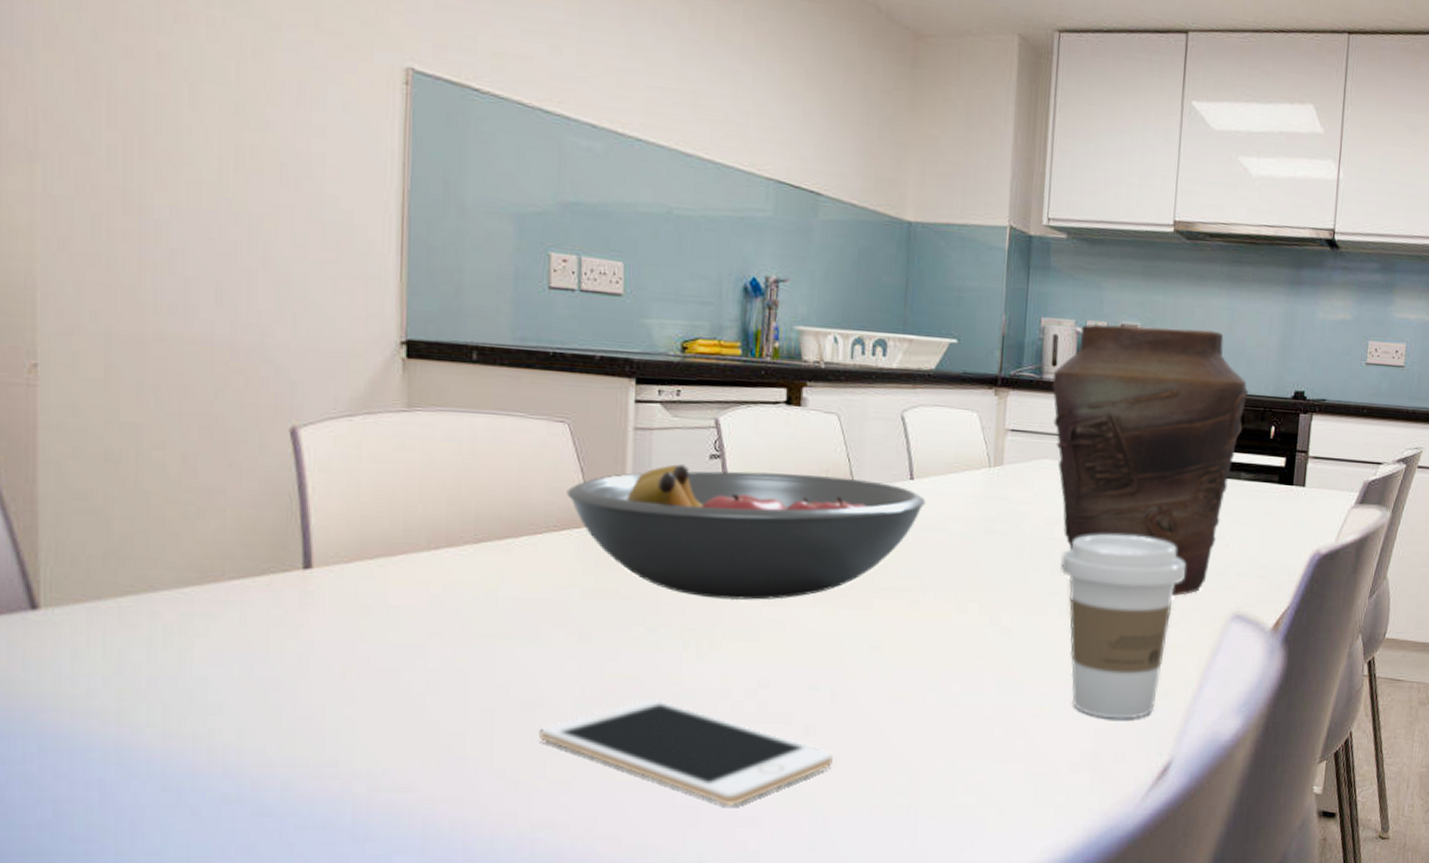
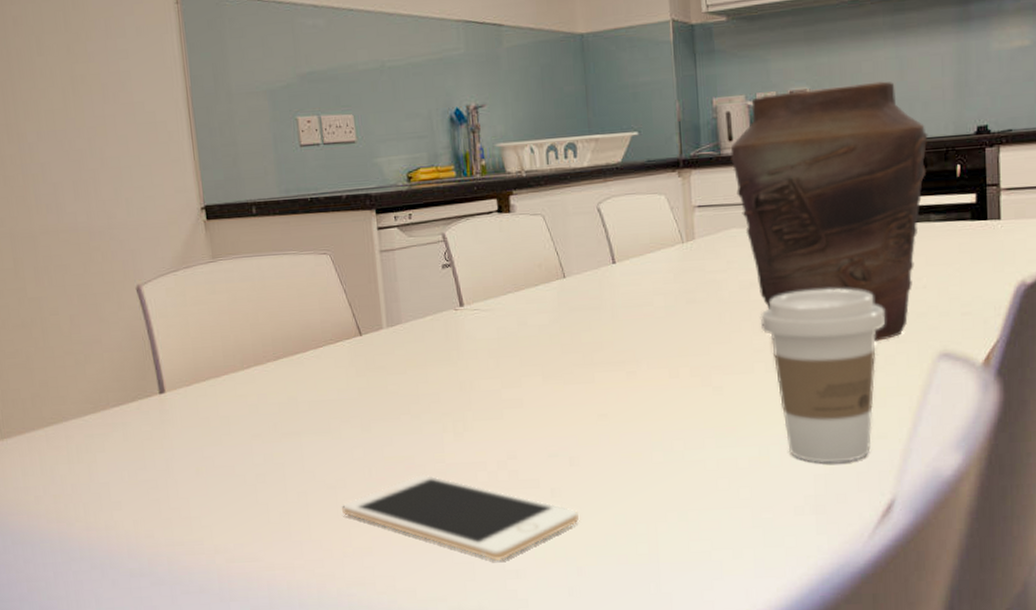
fruit bowl: present [566,464,926,600] -> none [336,269,629,386]

